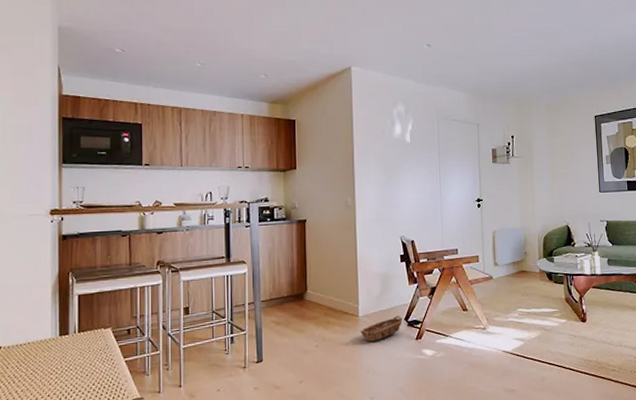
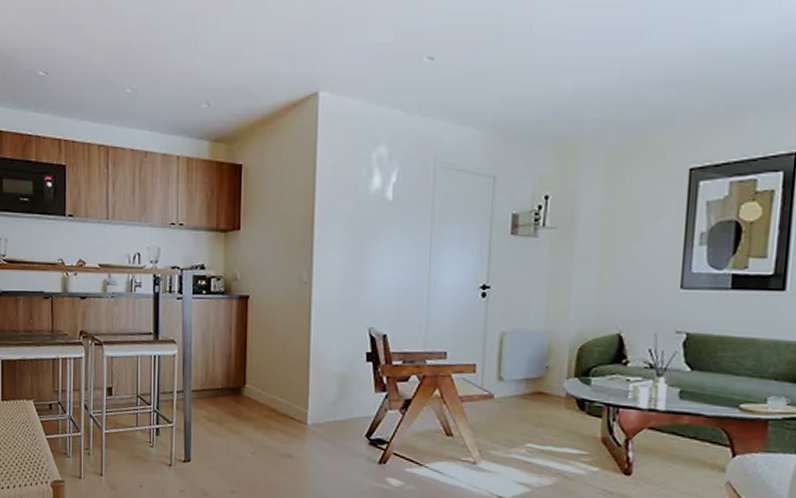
basket: present [360,316,403,342] -> none [307,430,363,458]

